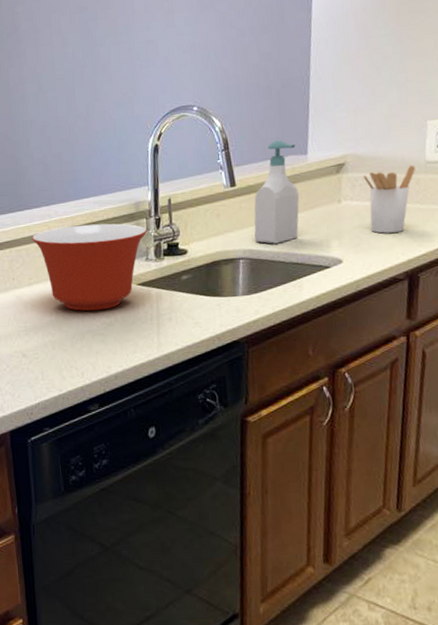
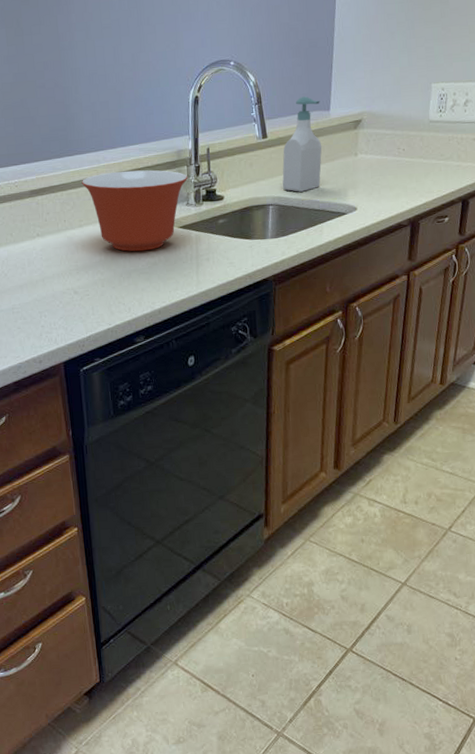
utensil holder: present [363,165,415,234] -> none [377,123,420,185]

